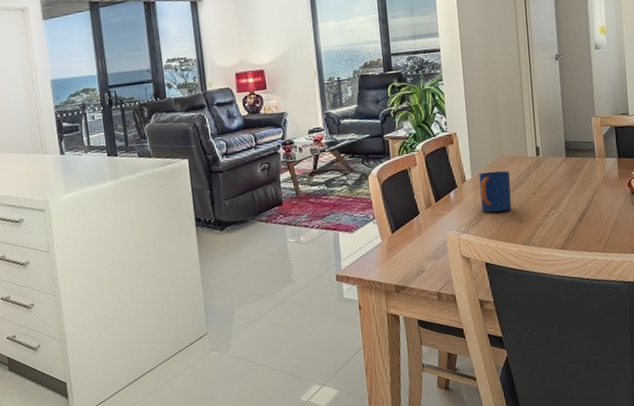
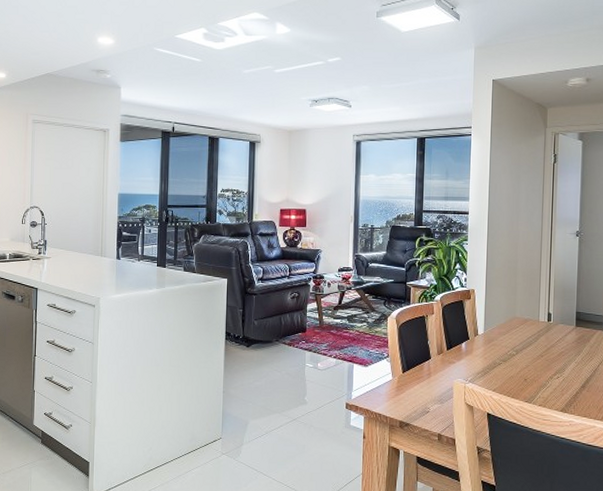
mug: present [479,171,512,213] -> none [490,329,521,368]

